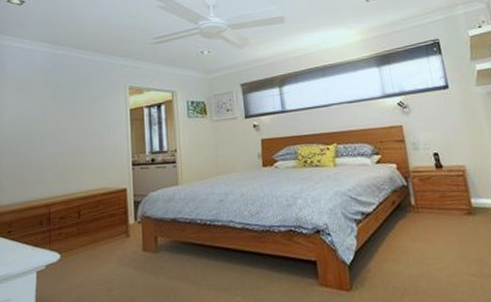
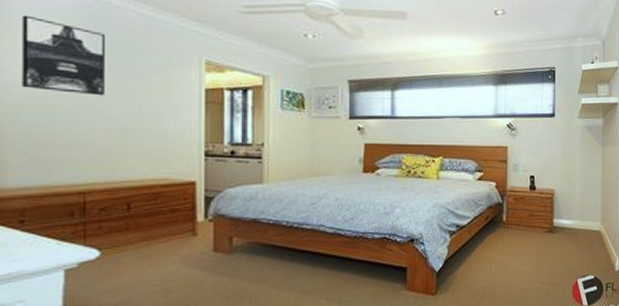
wall art: none [10,73,62,127] -> present [21,15,104,96]

